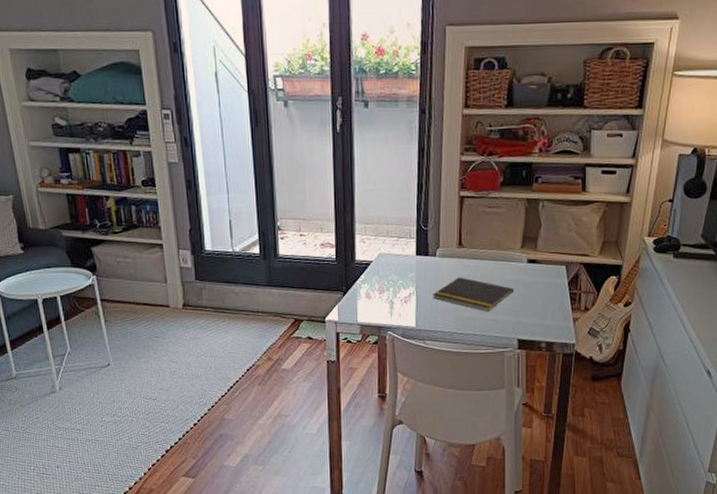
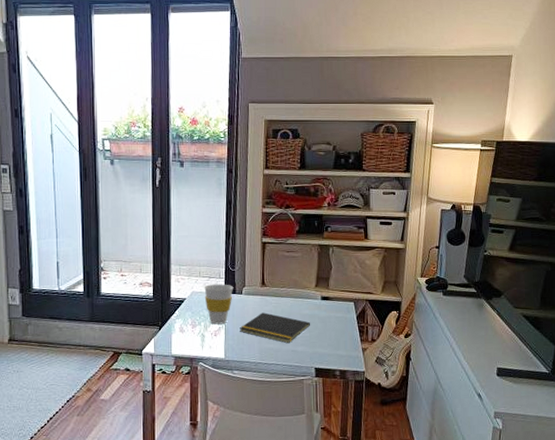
cup: none [393,244,427,290] -> present [204,284,234,325]

